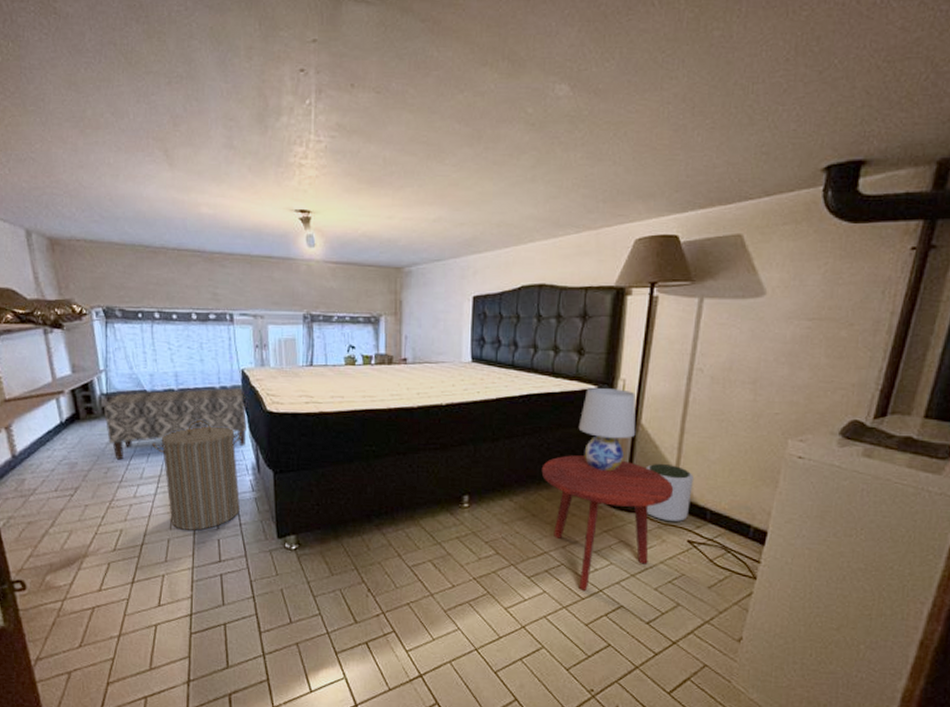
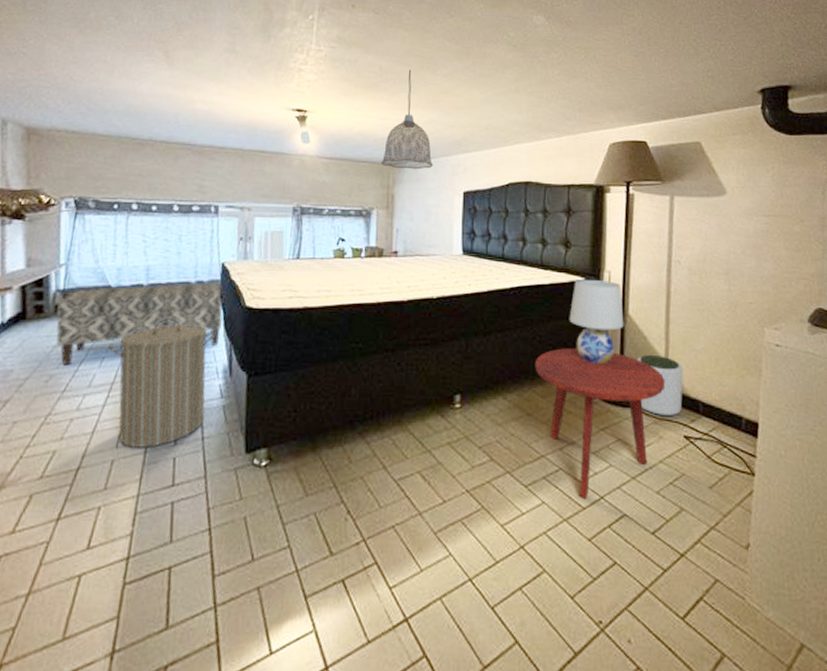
pendant lamp: none [387,159,441,273] -> present [381,69,433,170]

